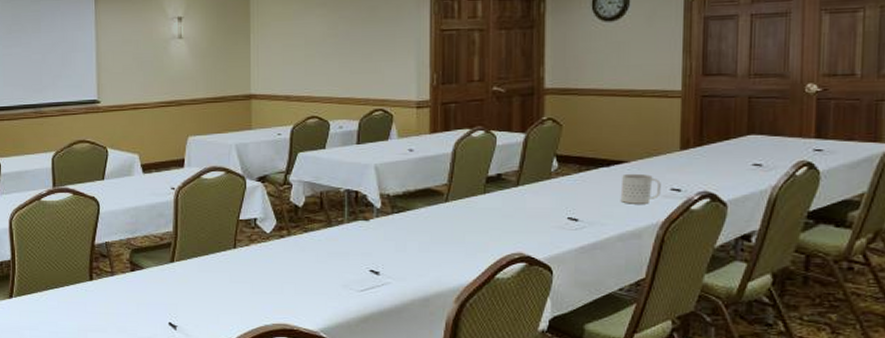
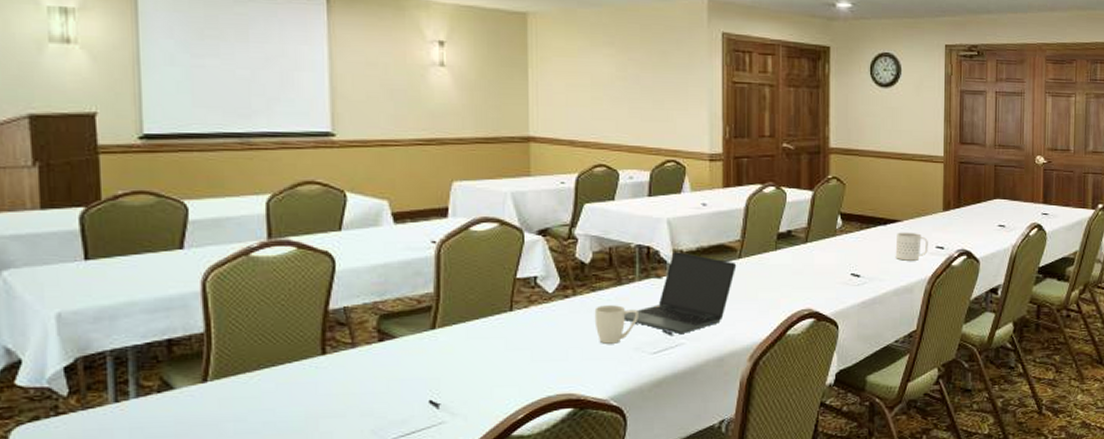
mug: none [306,245,347,281] -> present [594,305,638,344]
laptop: none [333,196,443,273] -> present [623,252,737,333]

